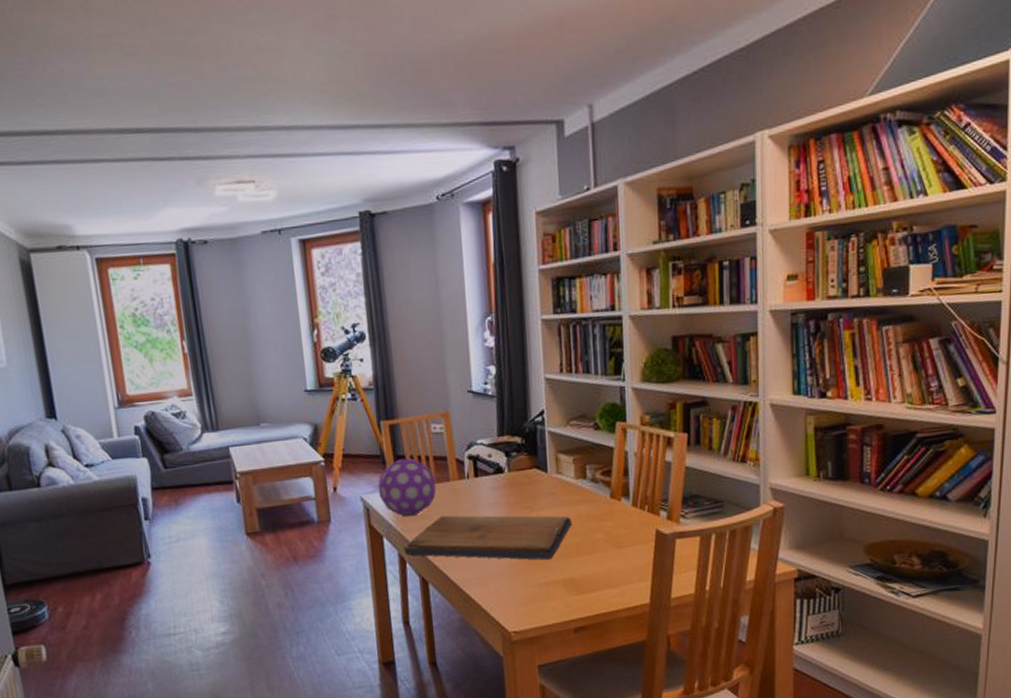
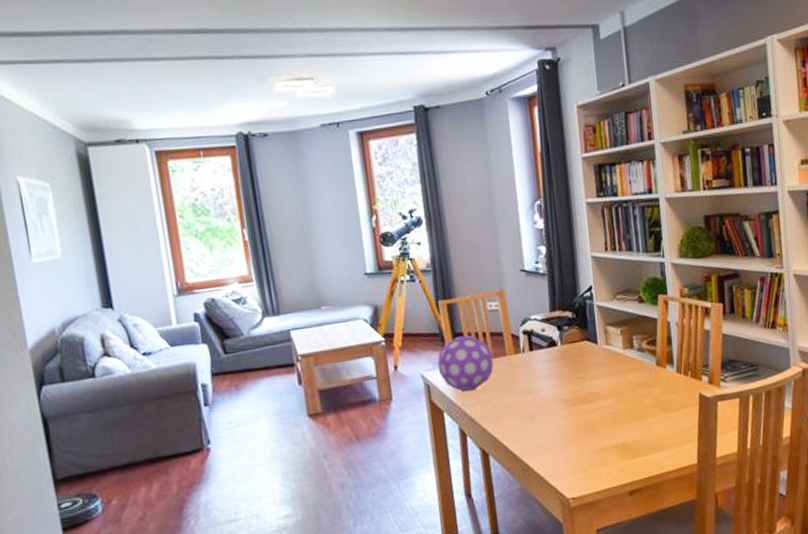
religious icon: present [404,515,573,560] -> none [464,384,623,430]

